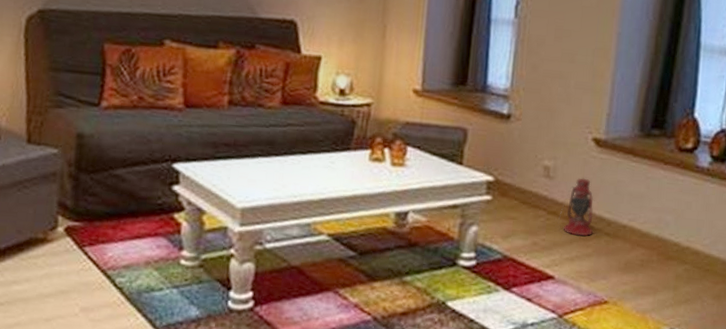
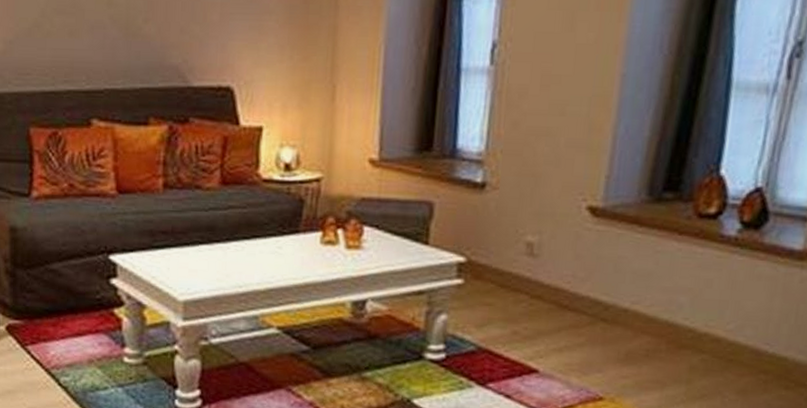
lantern: present [558,177,594,236] -> none [543,254,588,323]

